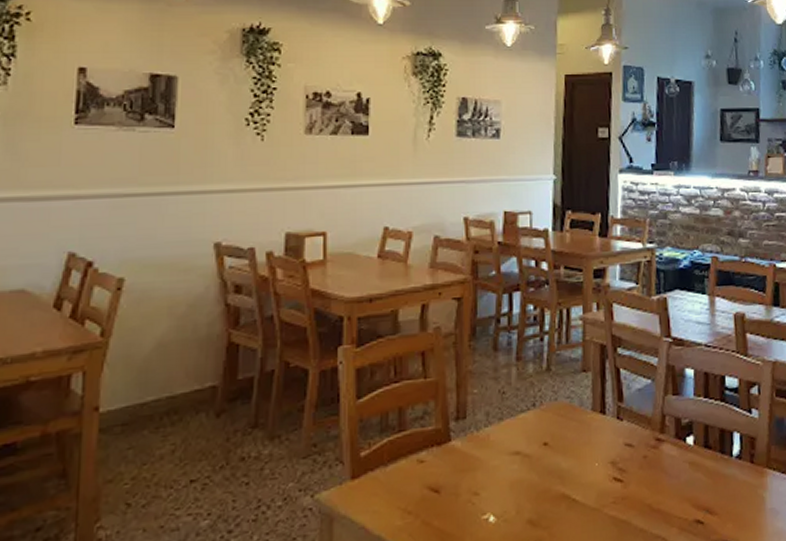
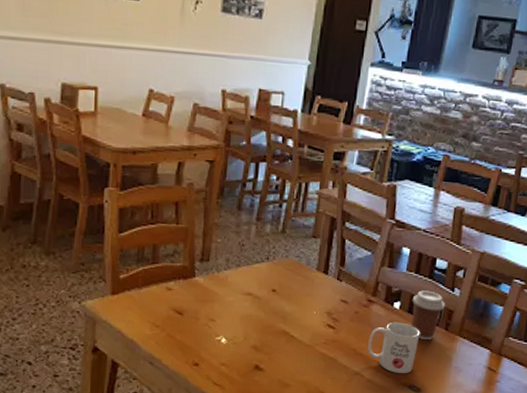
mug: none [664,461,723,529] -> present [368,322,420,374]
coffee cup: none [706,416,745,480] -> present [411,290,445,340]

